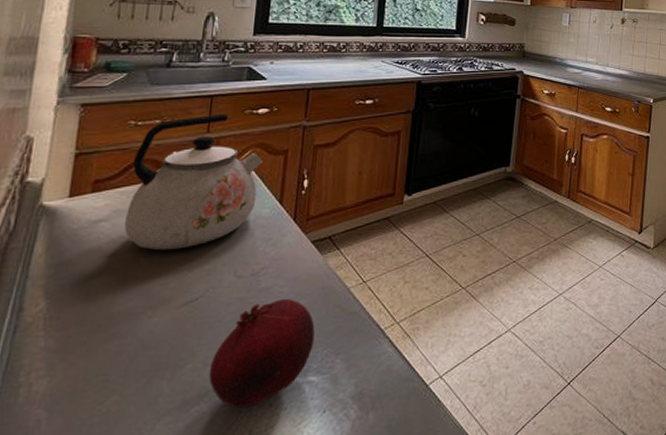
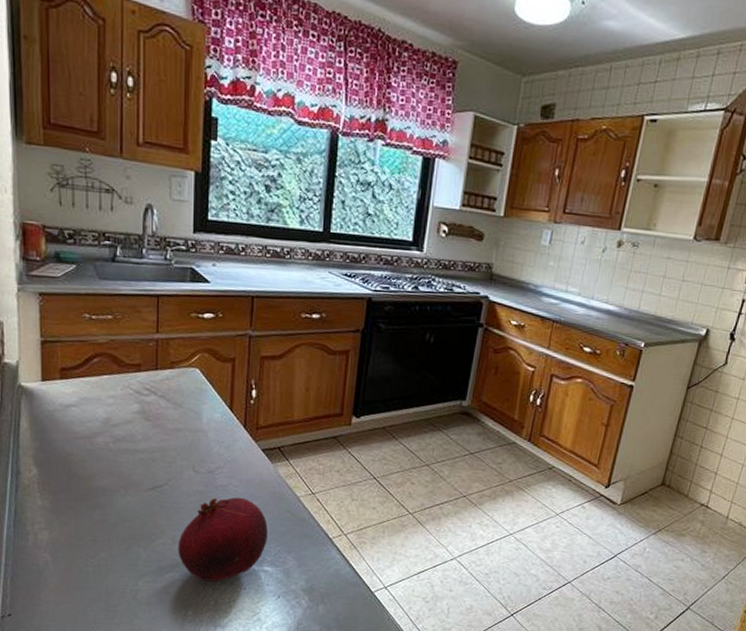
kettle: present [124,113,263,251] -> none [92,314,211,440]

